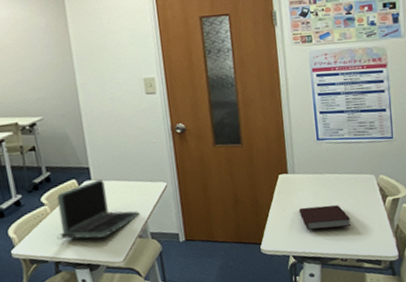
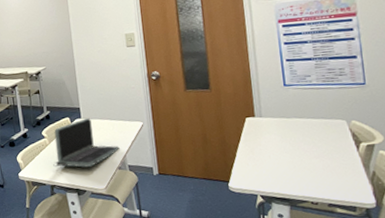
notebook: present [298,205,352,230] -> none [266,148,322,172]

